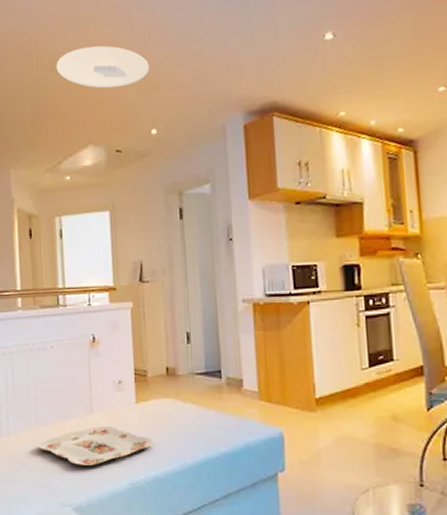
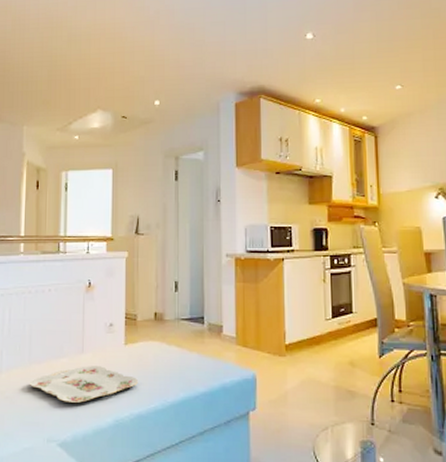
ceiling light: present [56,45,150,89] -> none [73,24,157,62]

